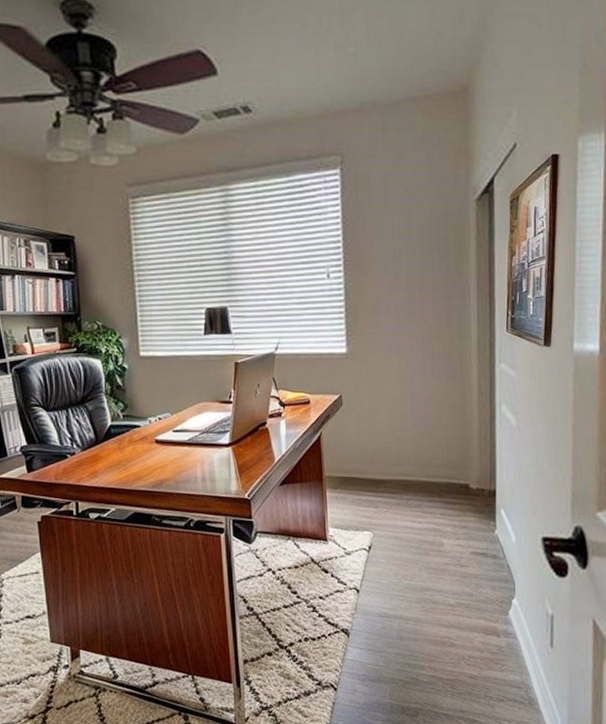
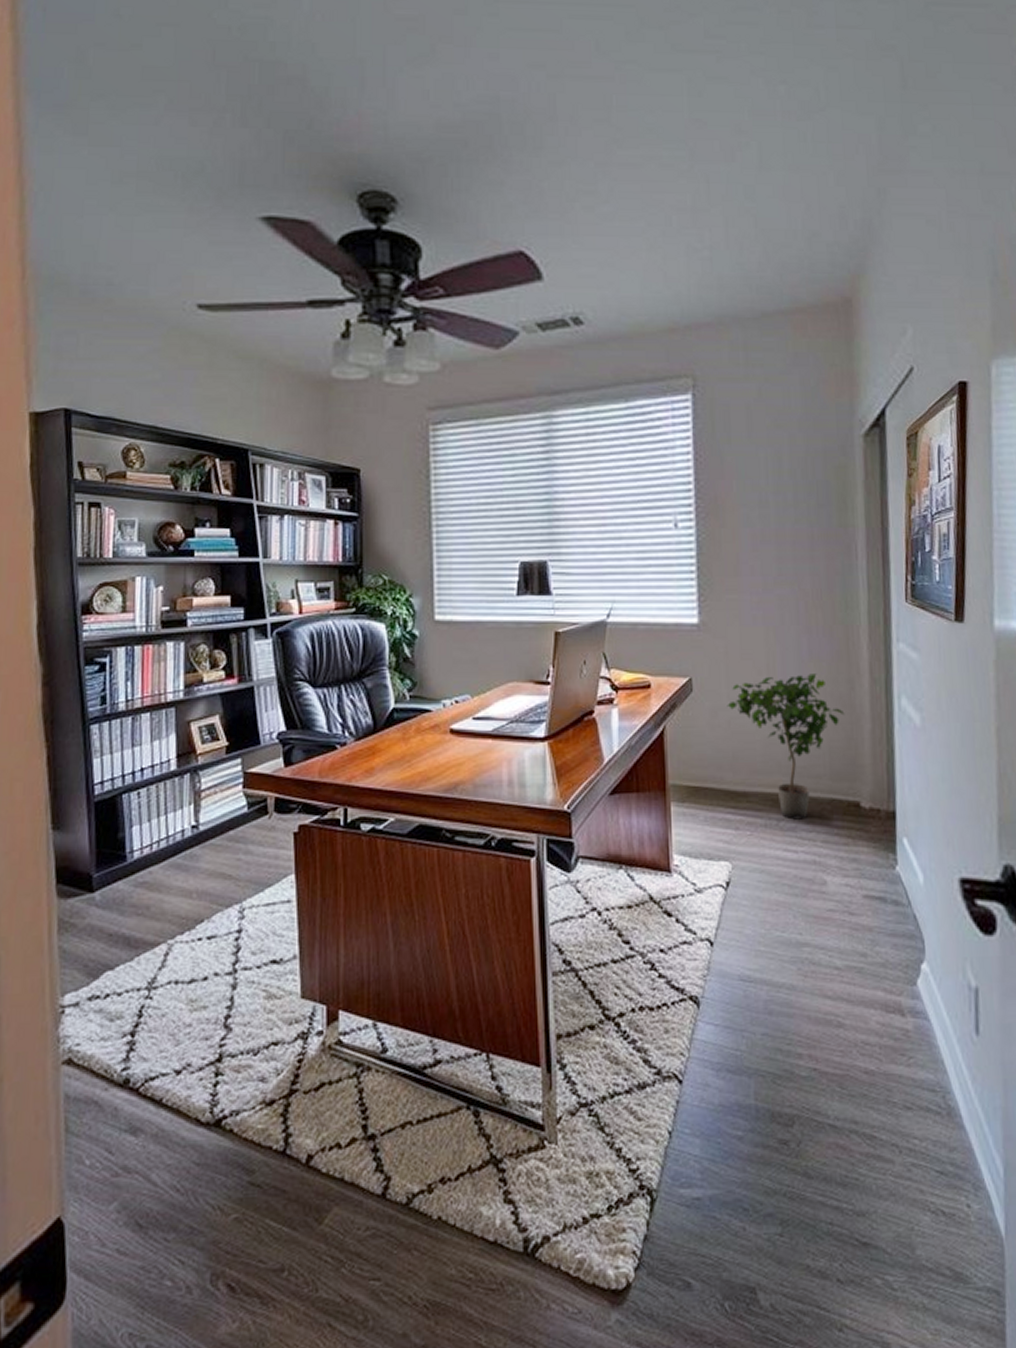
potted plant: none [369,389,459,499] -> present [727,673,845,820]

